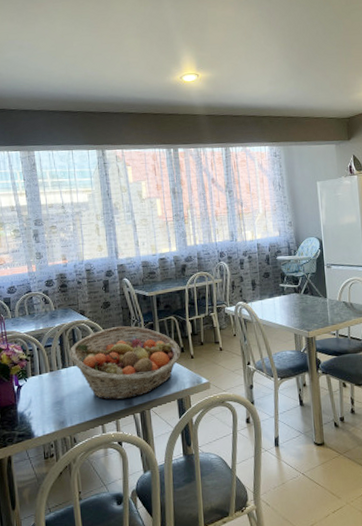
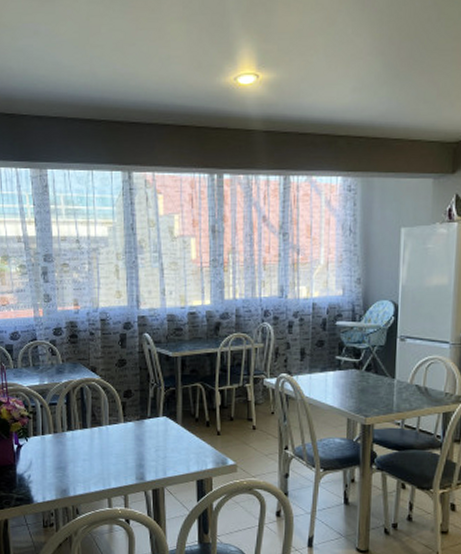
fruit basket: present [69,326,181,400] -> none [76,390,205,473]

